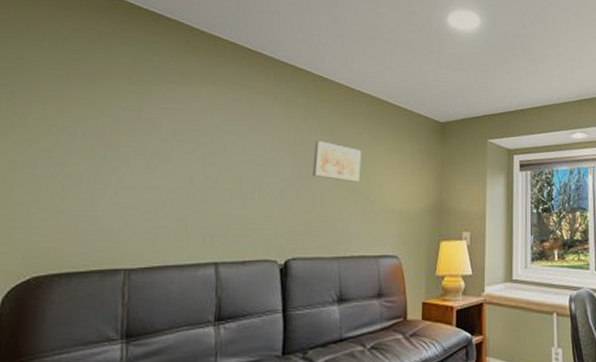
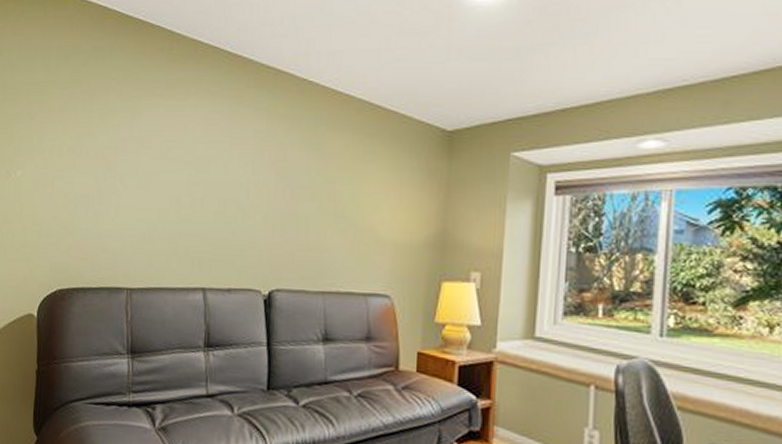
wall art: present [313,141,362,182] -> none [296,157,351,206]

